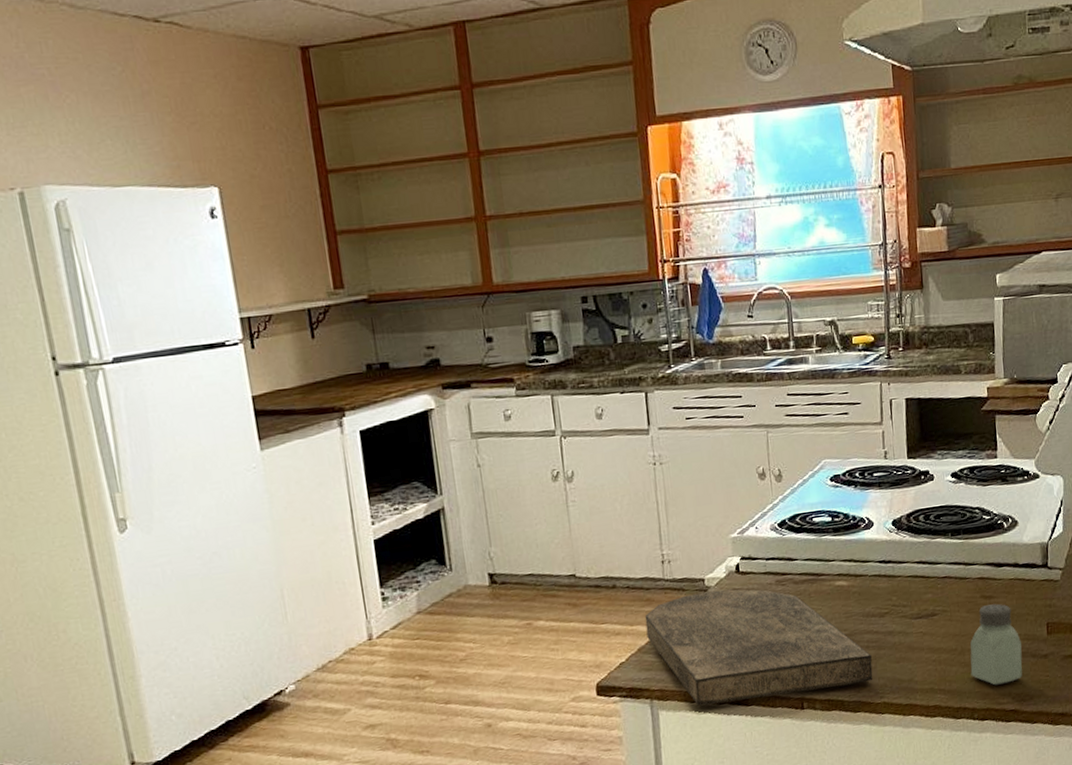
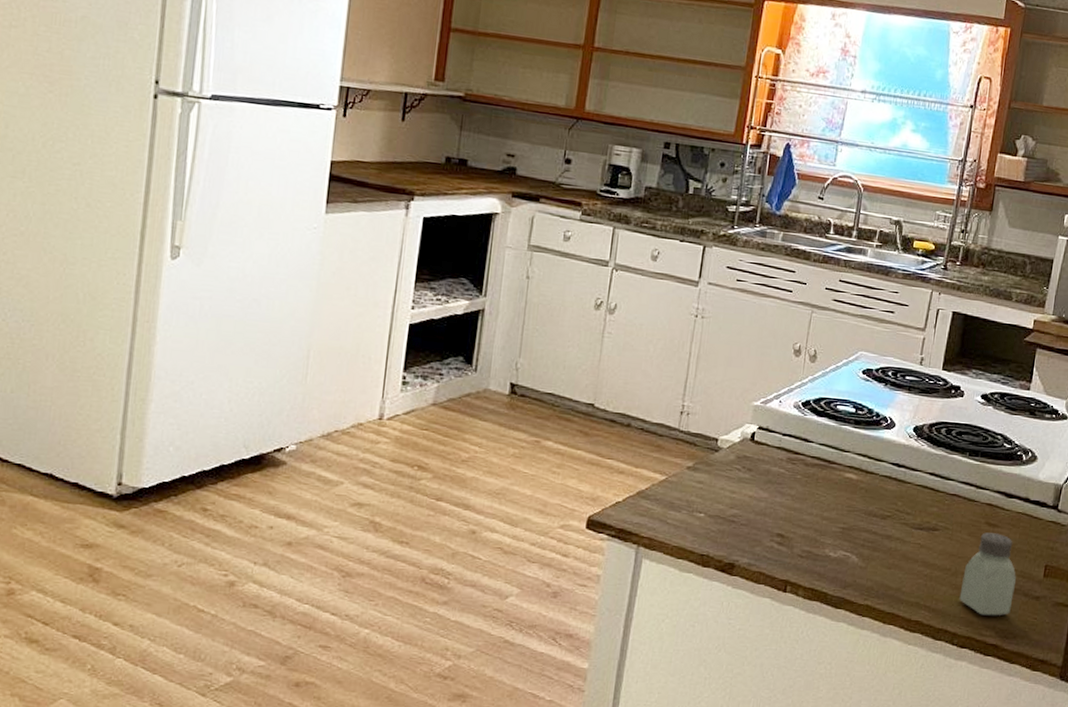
cutting board: present [644,589,873,706] -> none [649,450,865,581]

